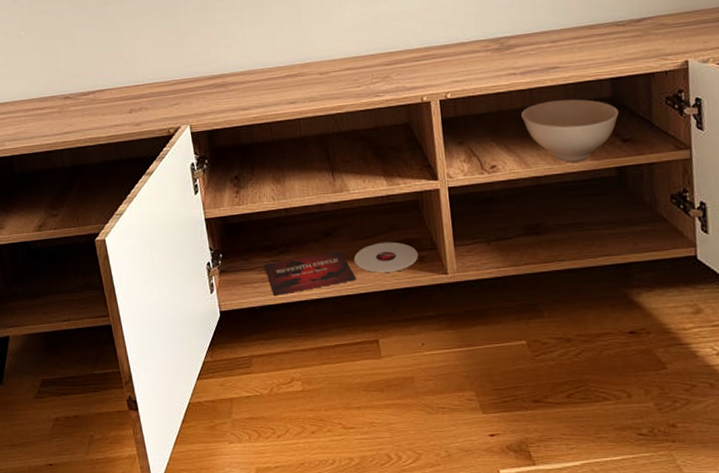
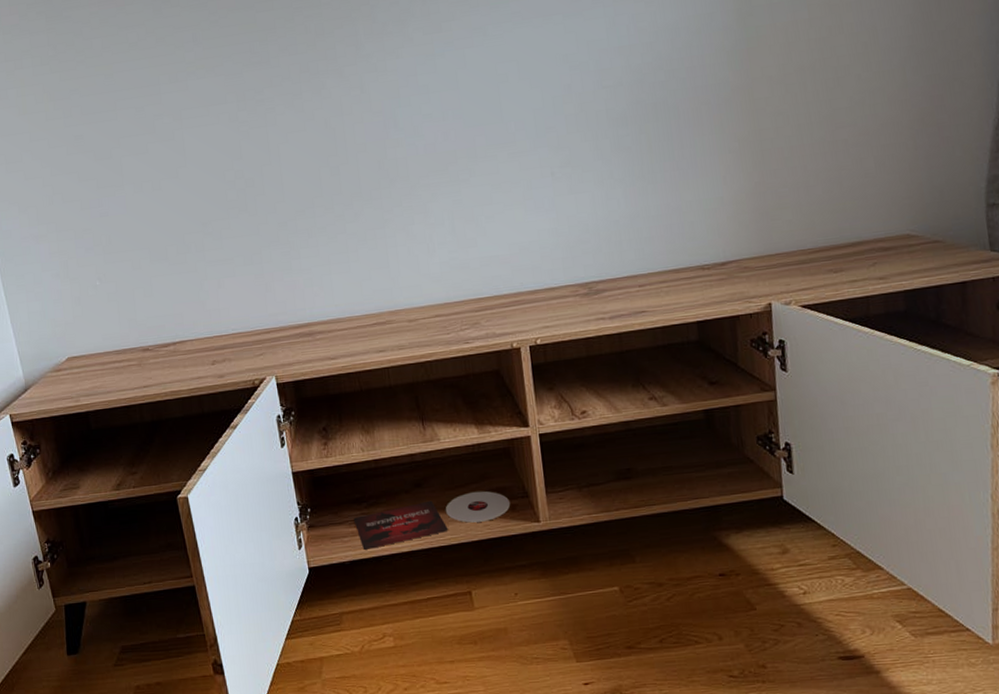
bowl: present [521,99,619,162] -> none [610,342,706,406]

